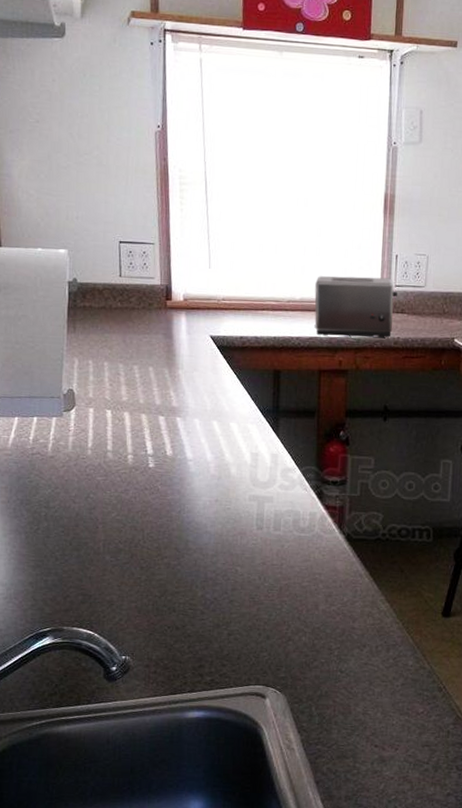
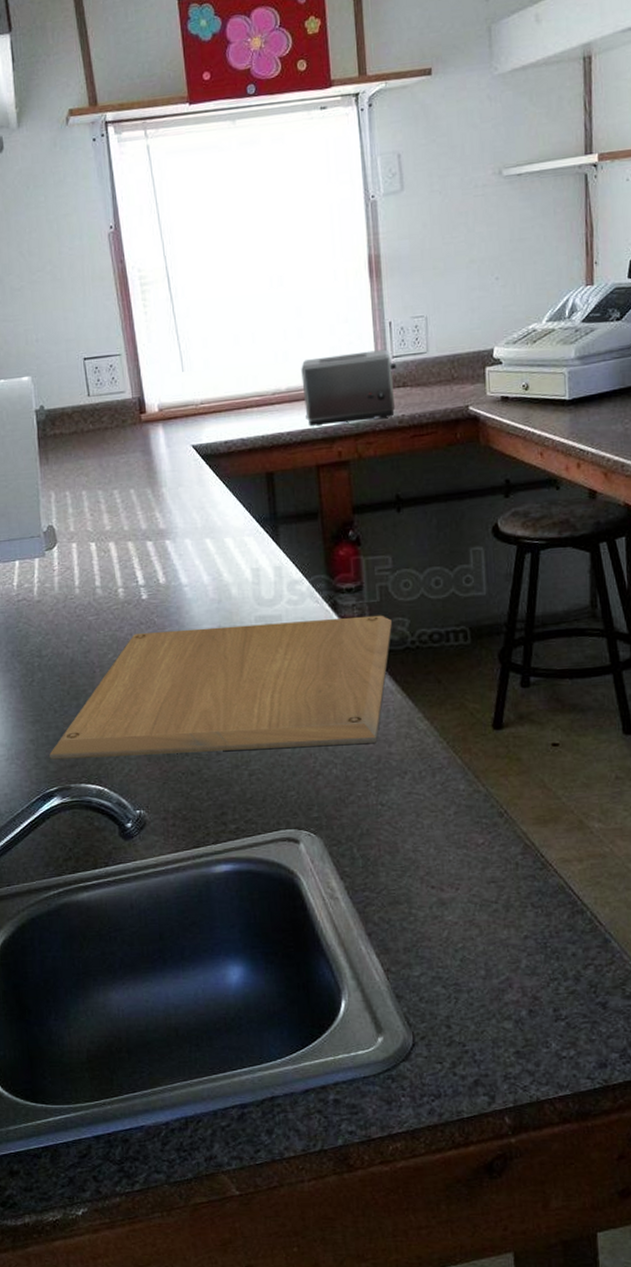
chopping board: none [46,498,369,618] -> present [49,615,393,760]

